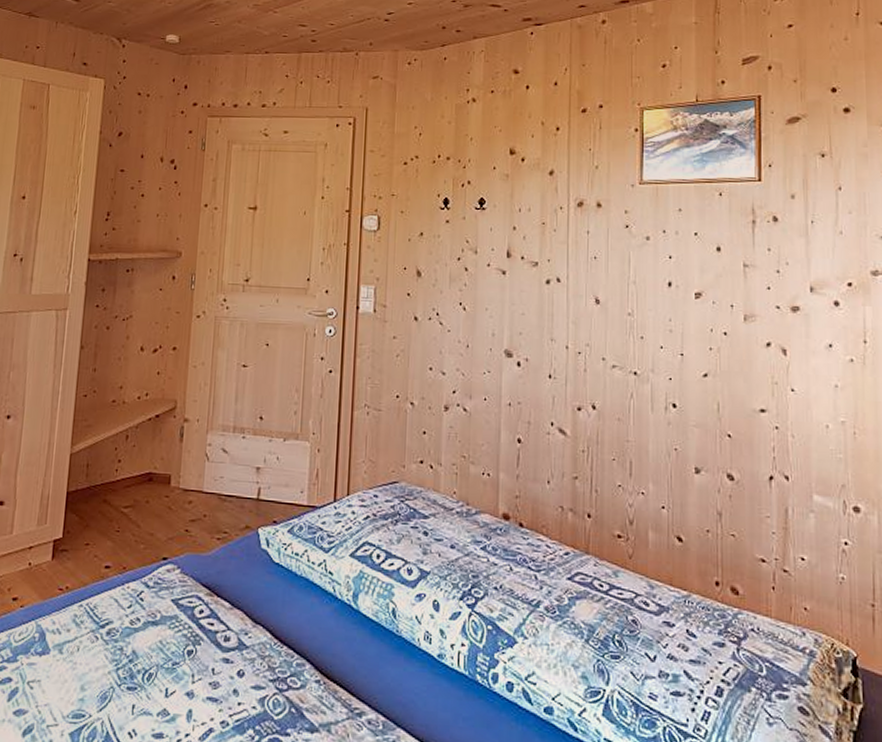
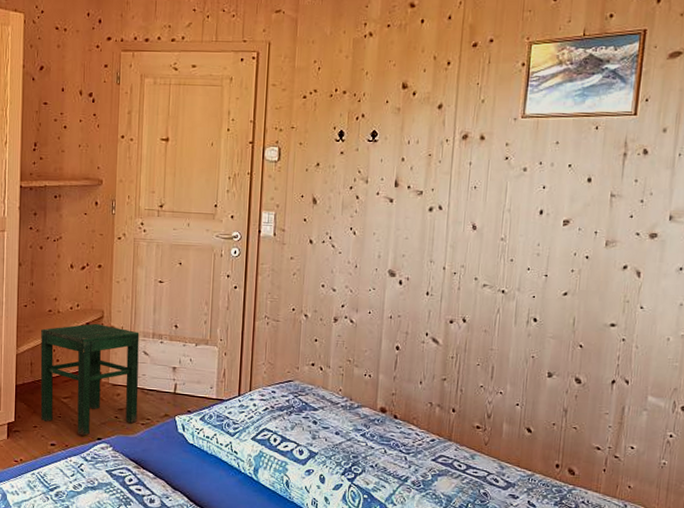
stool: none [95,415,218,555] -> present [40,323,140,436]

